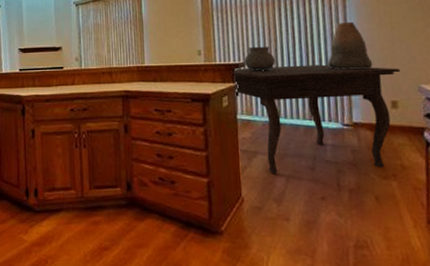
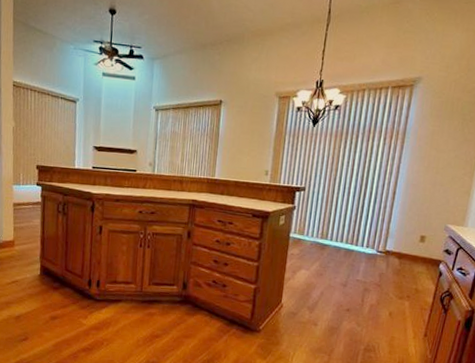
dining table: present [235,64,401,175] -> none [291,191,435,290]
ceramic pot: present [244,46,275,71] -> none [305,173,333,197]
decorative urn: present [327,21,373,70] -> none [376,161,414,206]

